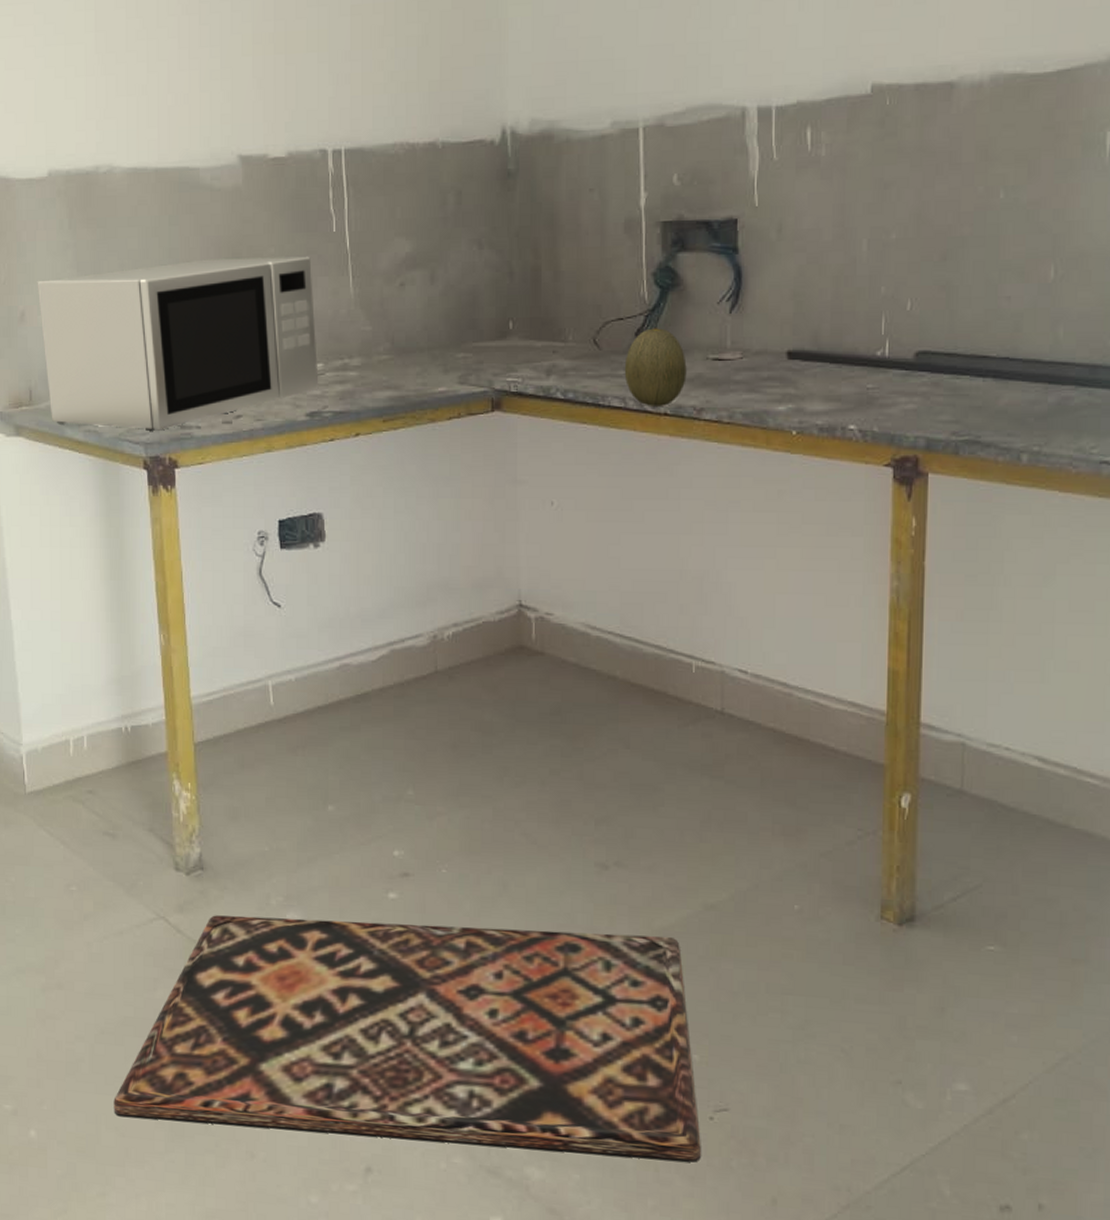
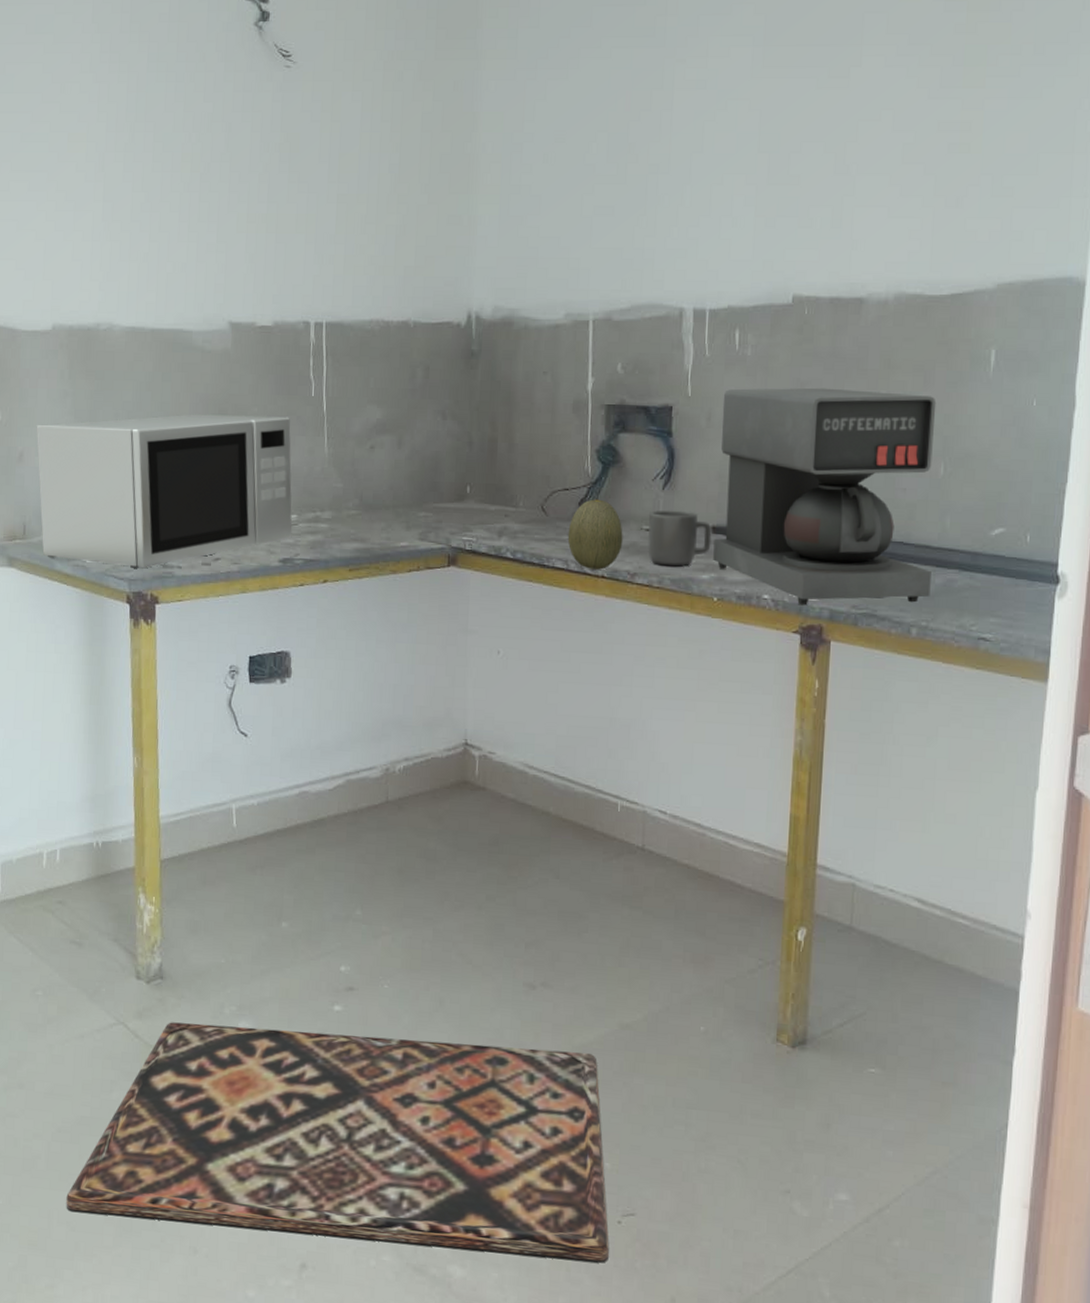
mug: none [714,335,788,399] -> present [647,510,712,567]
coffee maker: none [790,187,1043,435] -> present [713,387,937,606]

